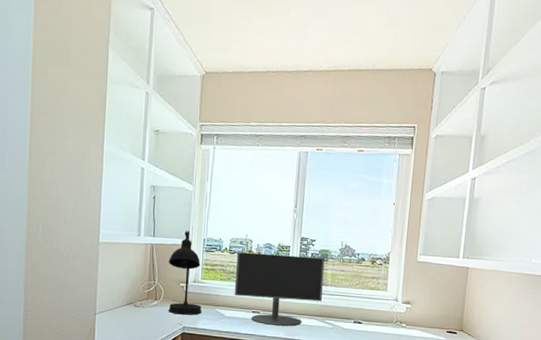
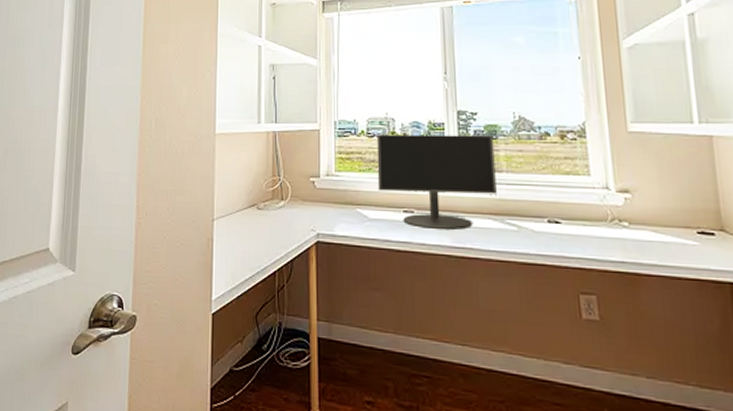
desk lamp: present [168,230,202,315] -> none [294,112,339,218]

